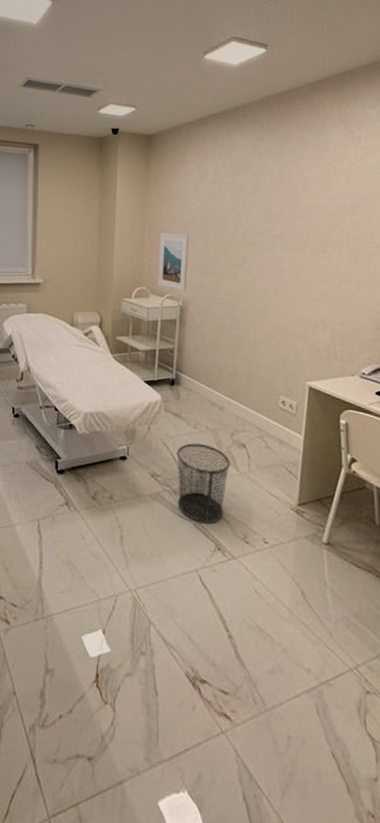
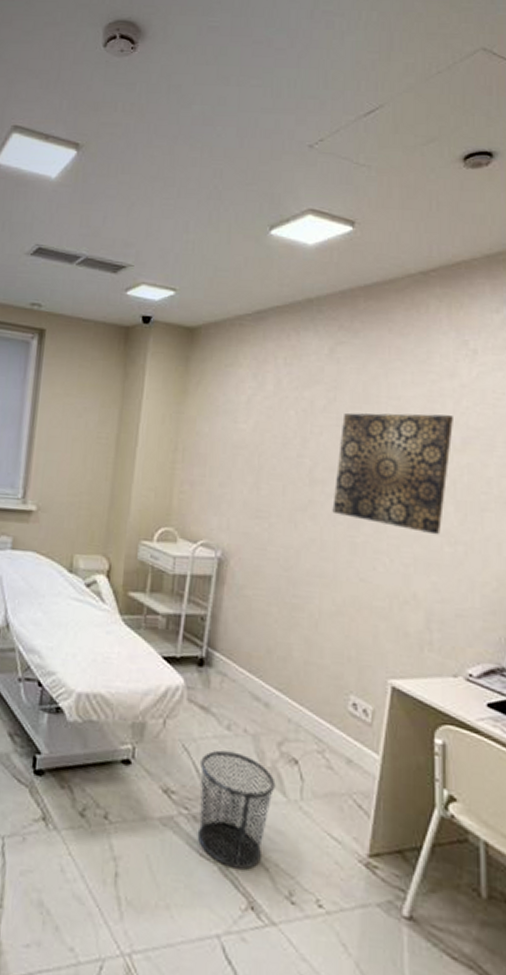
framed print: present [157,233,190,291] -> none [189,457,237,538]
wall art: none [261,188,345,276] -> present [332,412,453,535]

